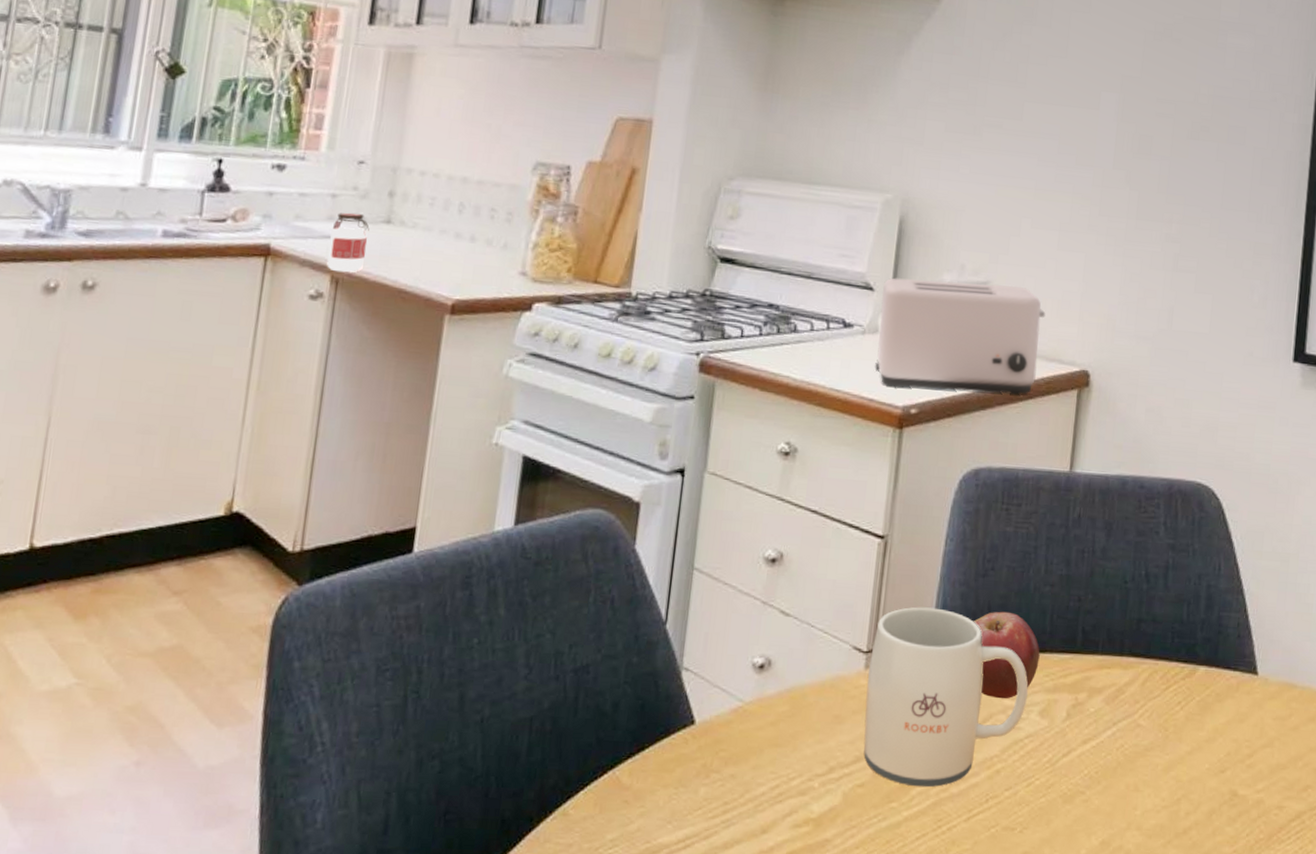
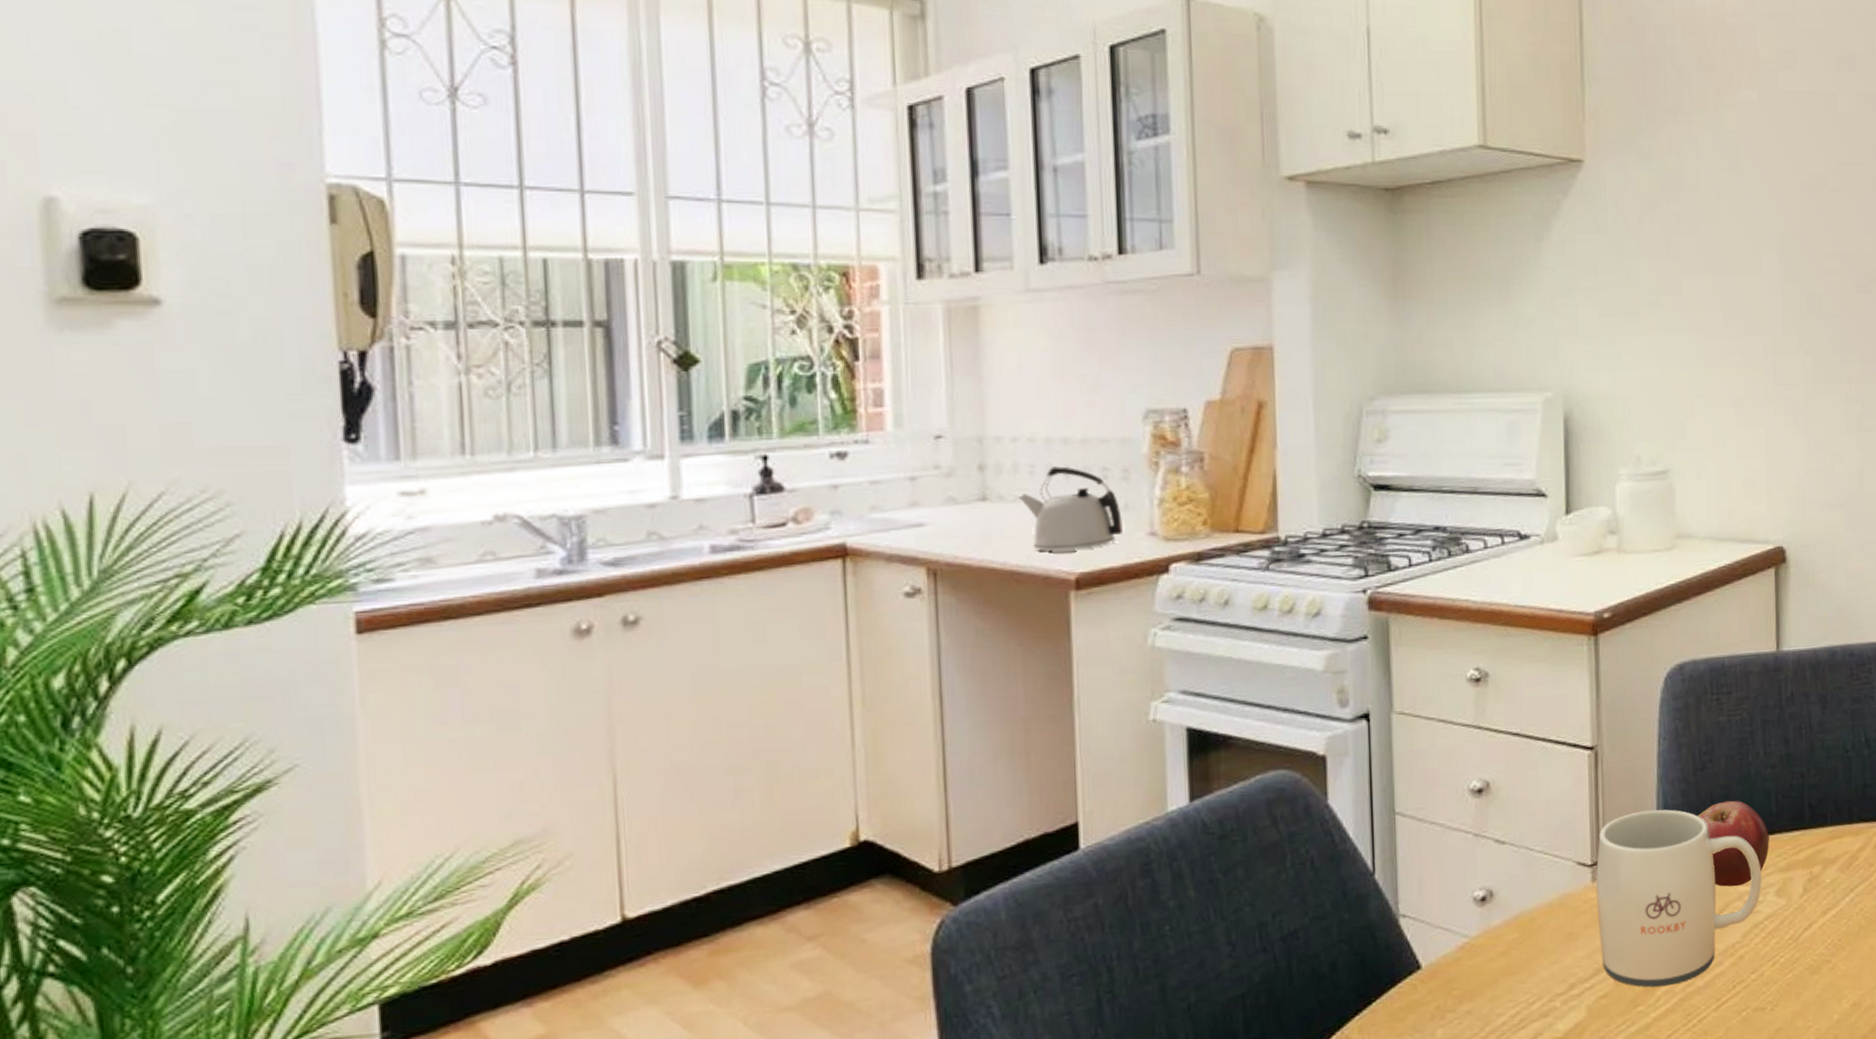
jar: present [327,212,370,273] -> none [917,494,964,563]
kettle: none [416,202,500,280] -> present [1018,466,1123,553]
toaster: present [875,277,1046,394] -> none [1556,471,1732,595]

